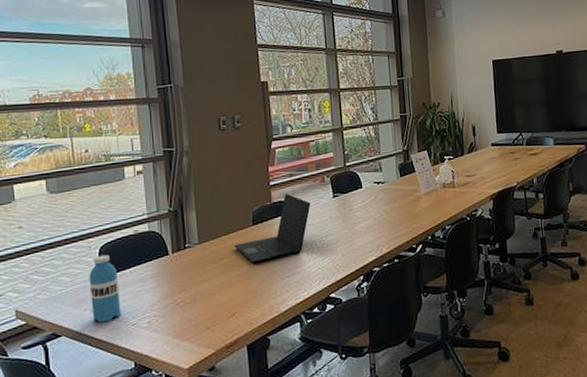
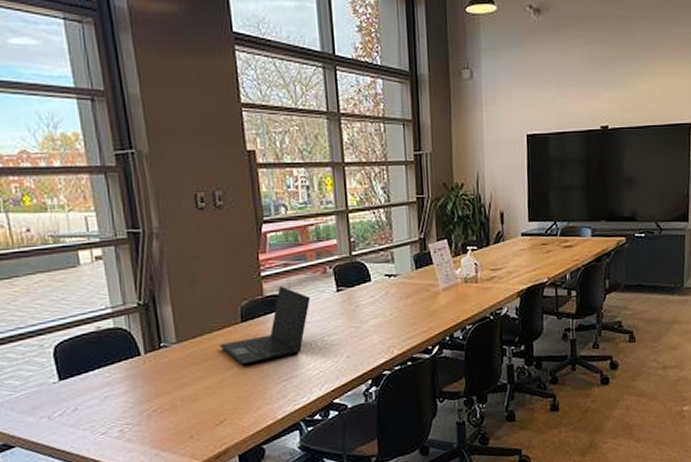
water bottle: present [89,254,121,323] -> none [43,354,86,432]

